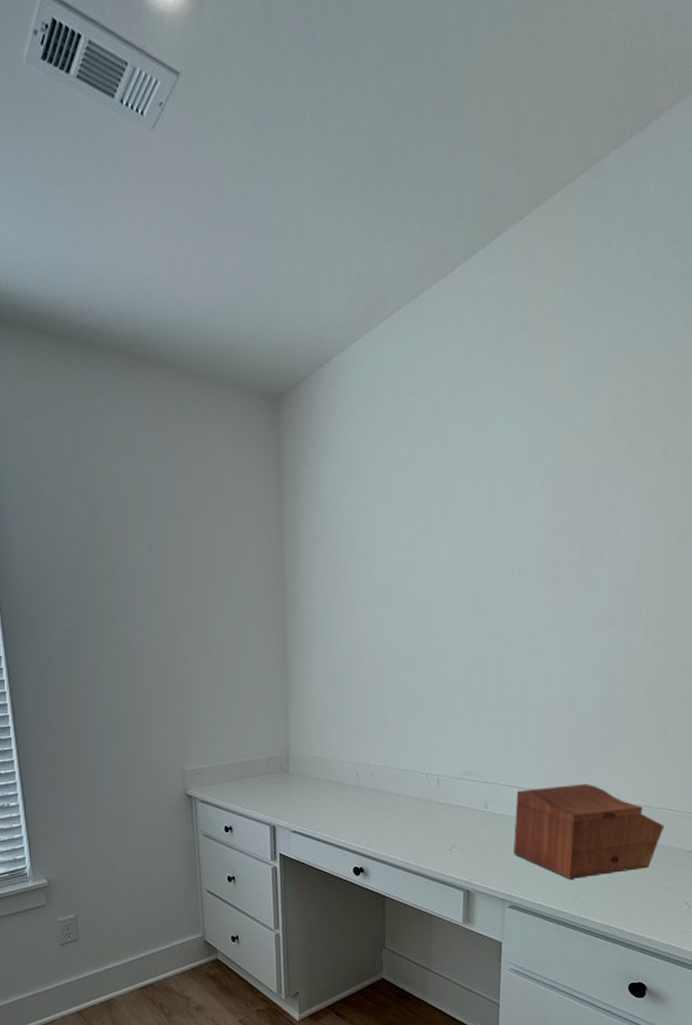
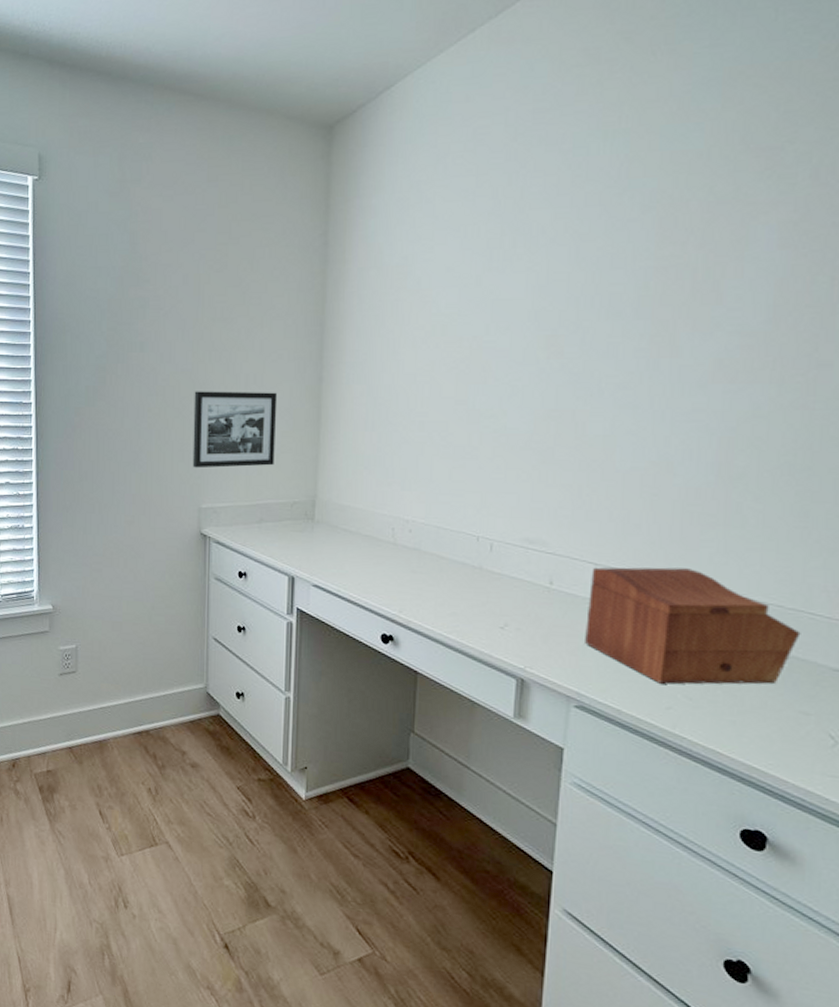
picture frame: none [169,656,250,734] -> present [192,391,278,468]

